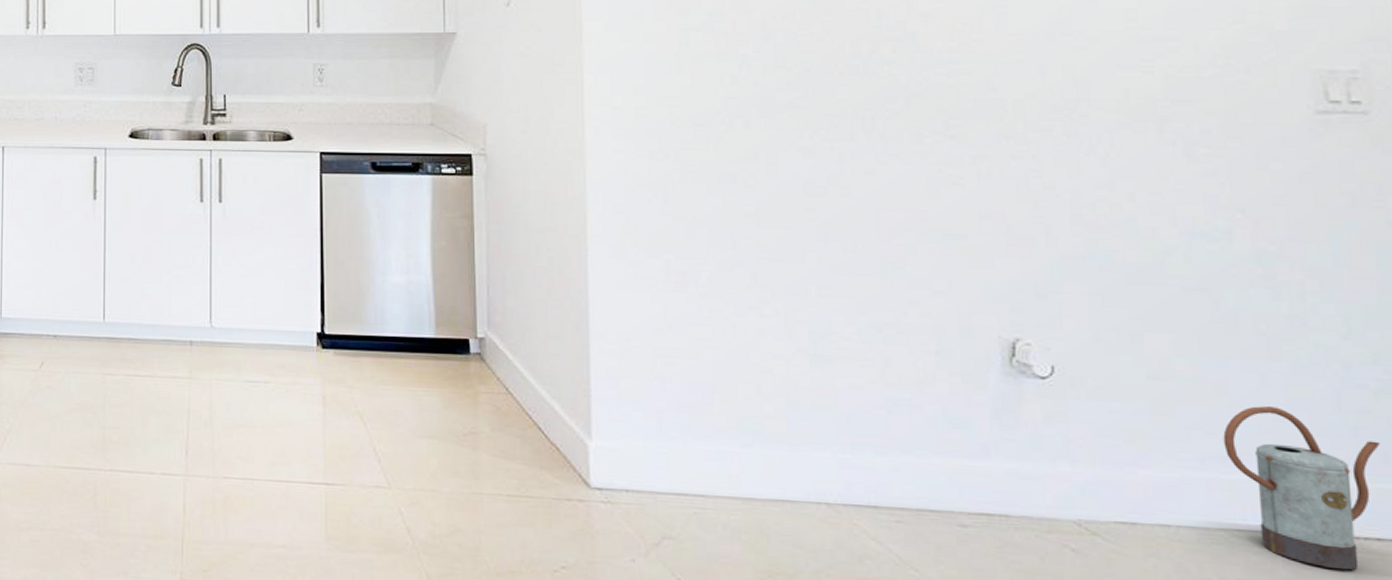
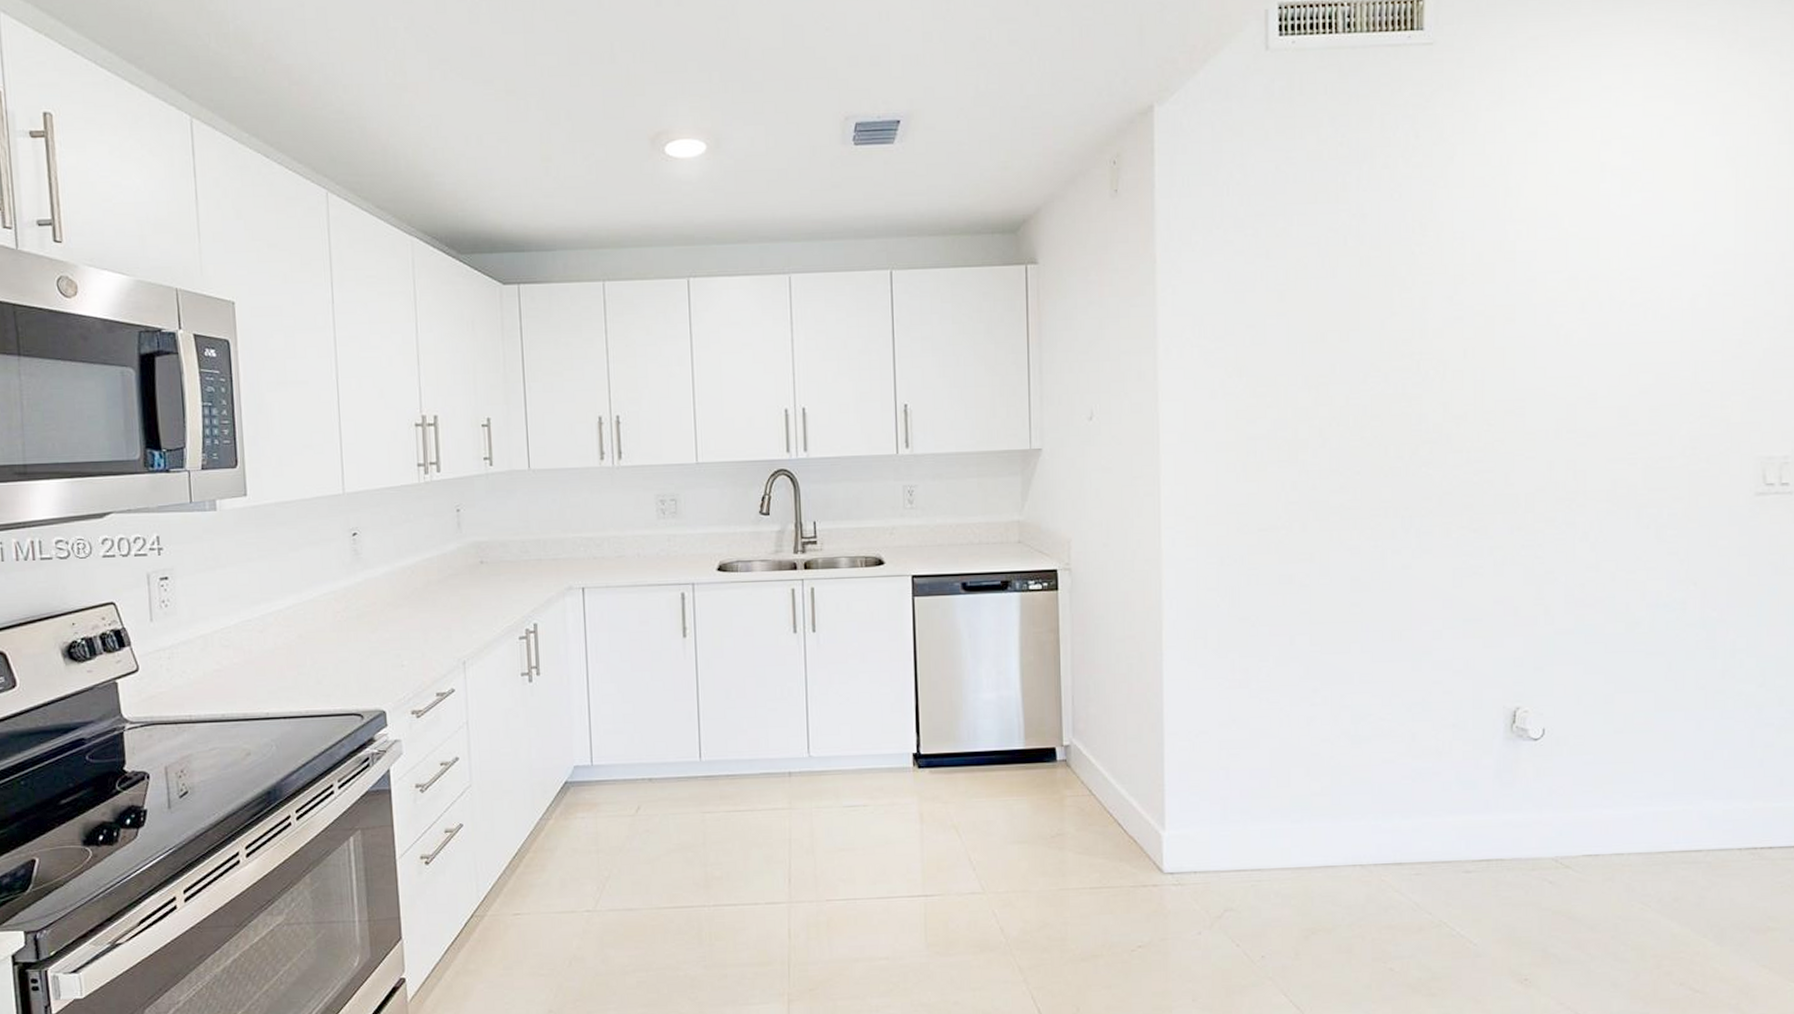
watering can: present [1223,406,1381,571] -> none [1667,748,1778,875]

